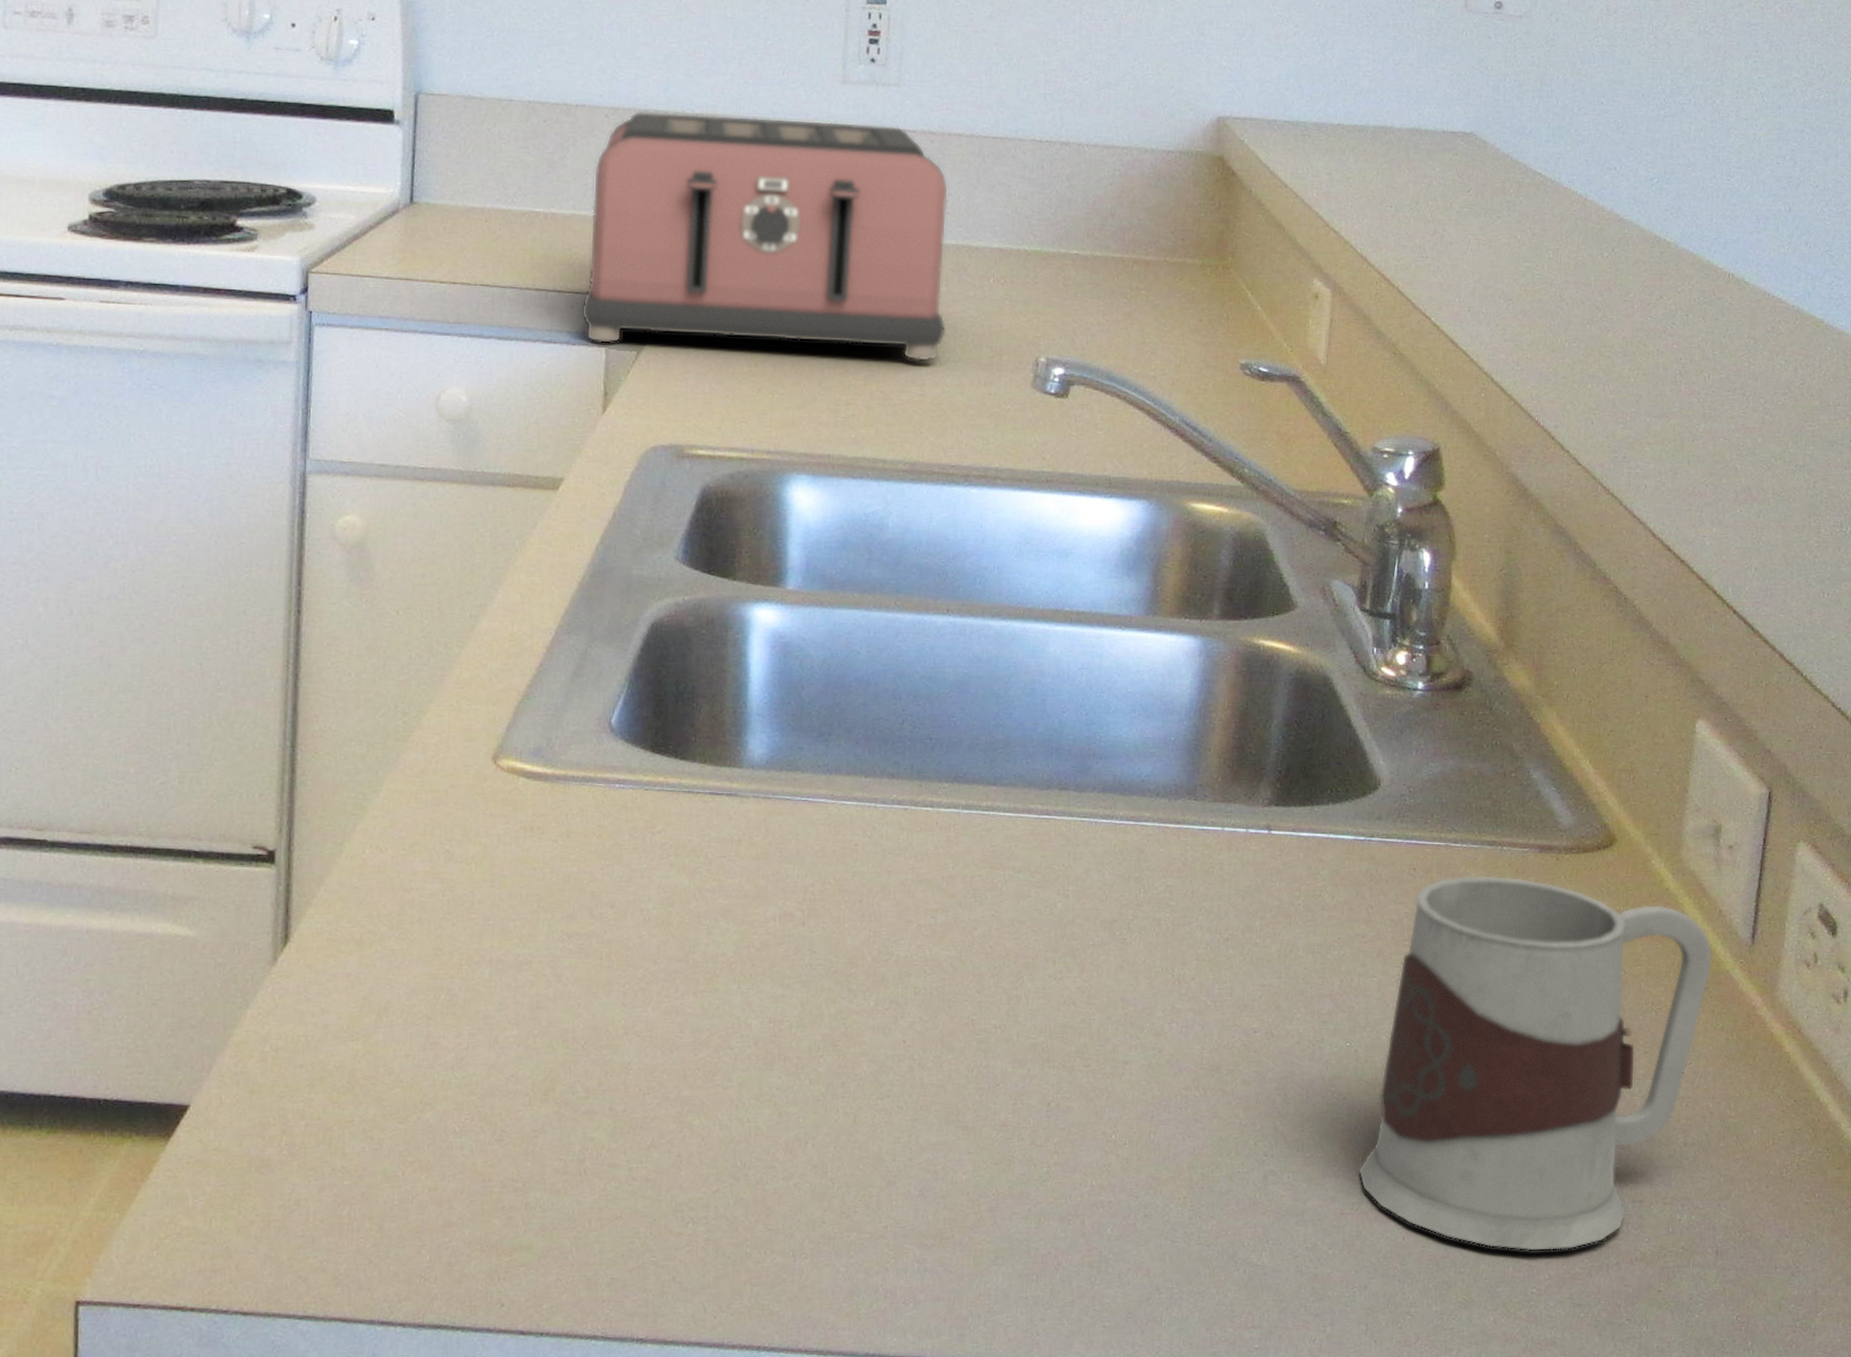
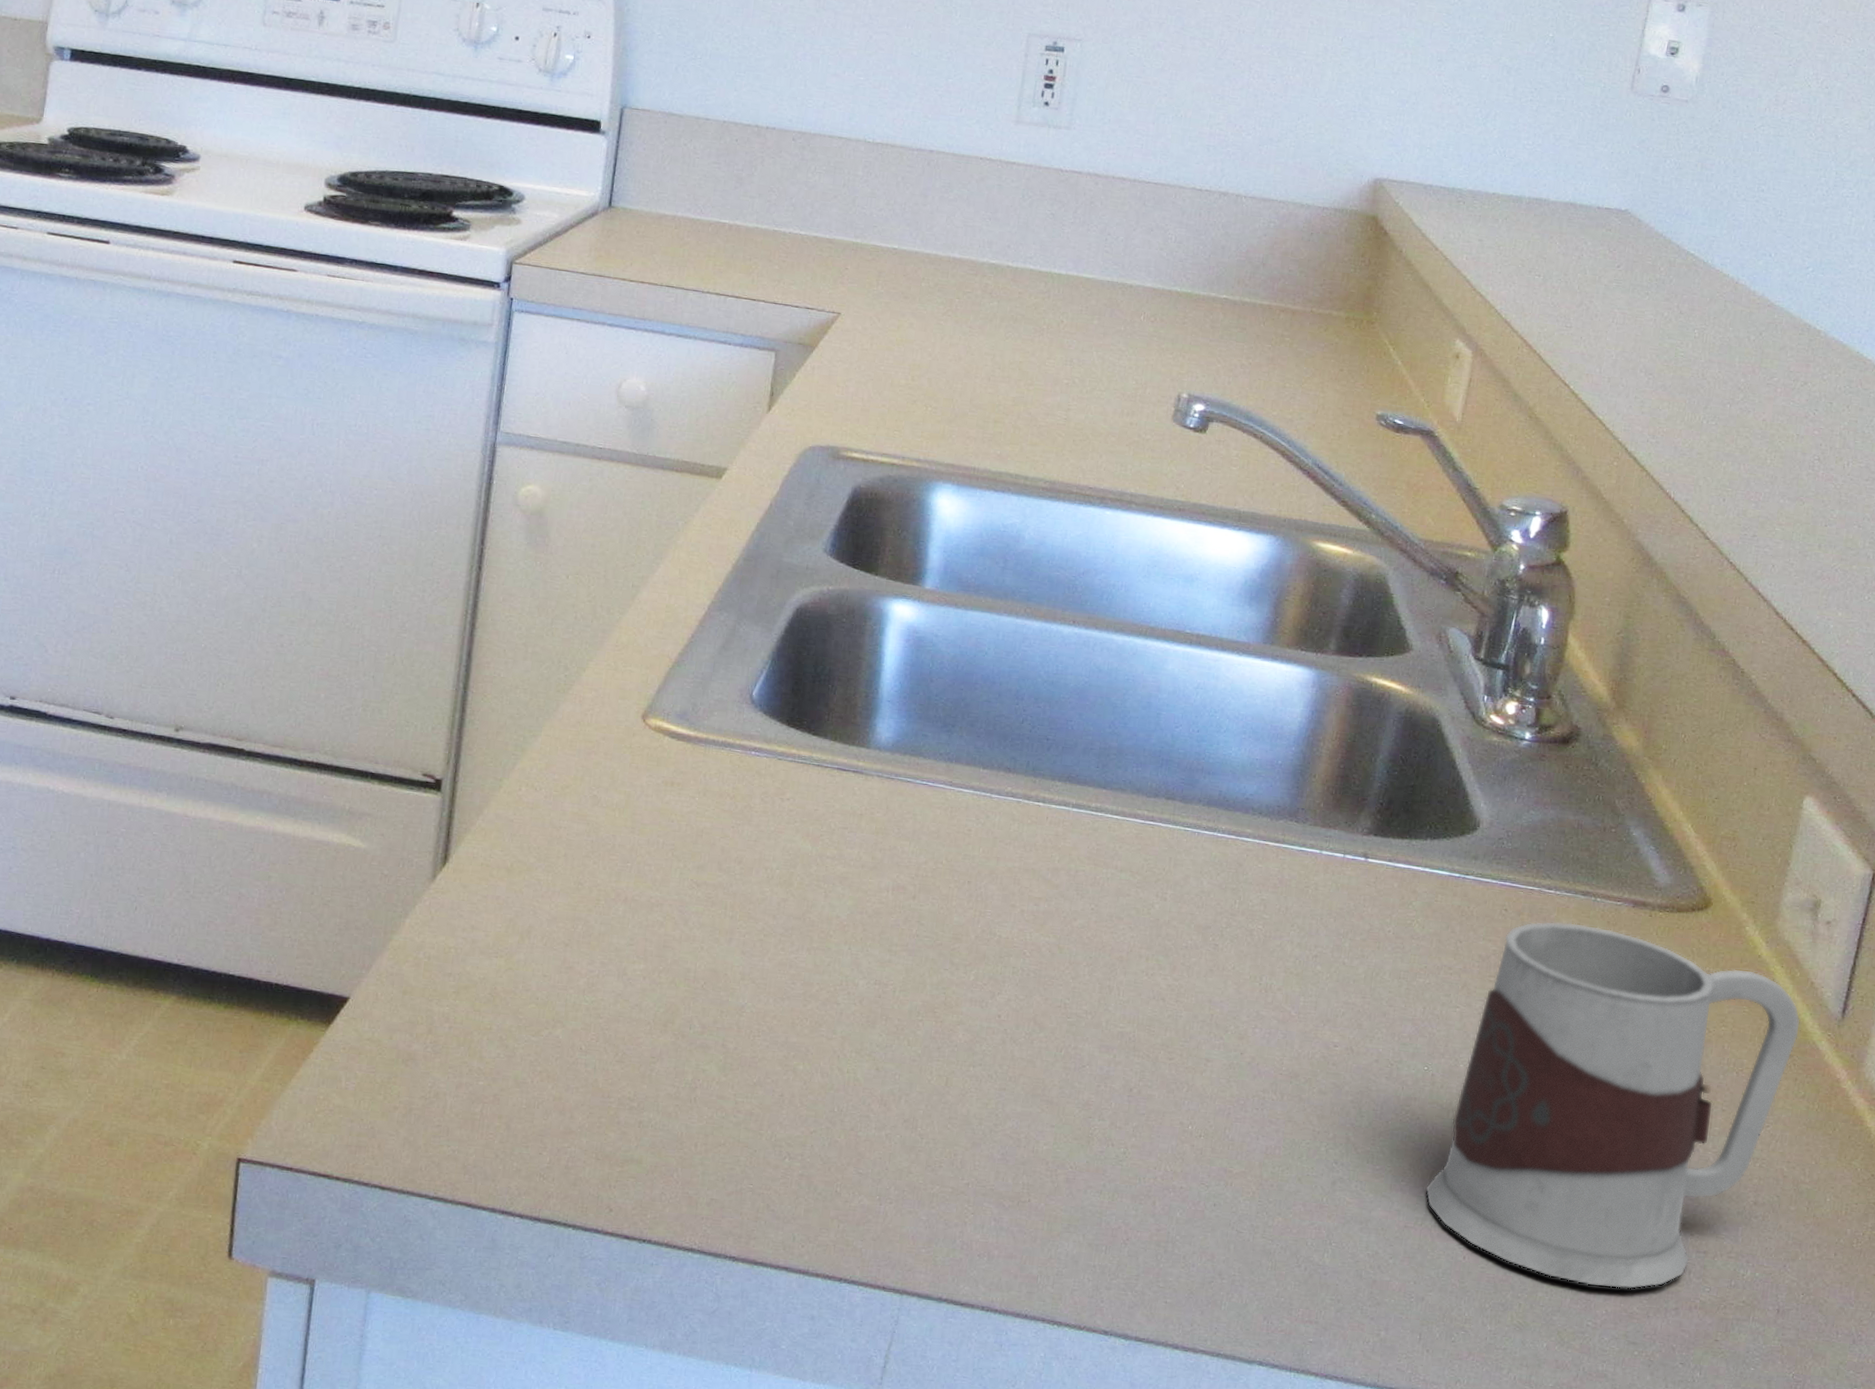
toaster: present [581,110,948,361] -> none [755,136,1108,388]

